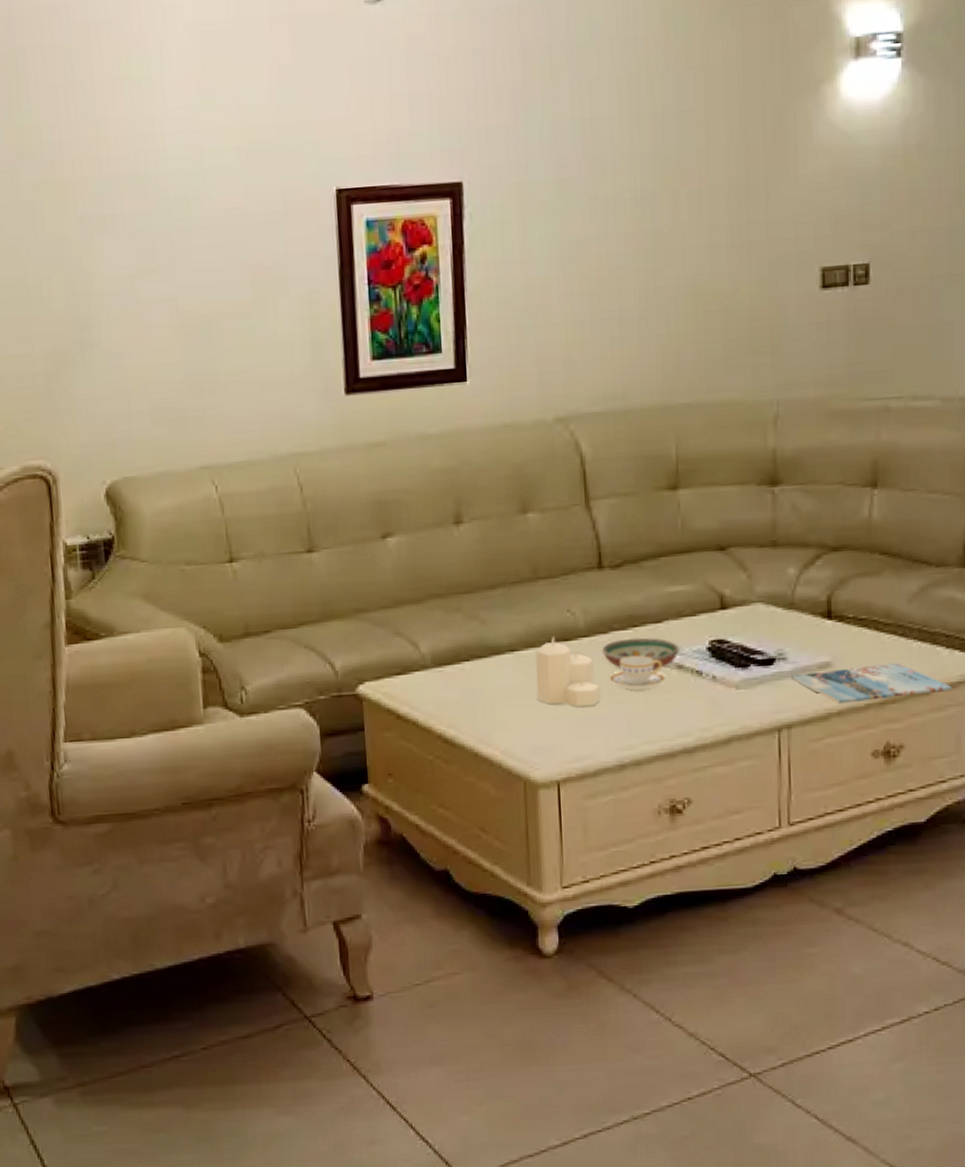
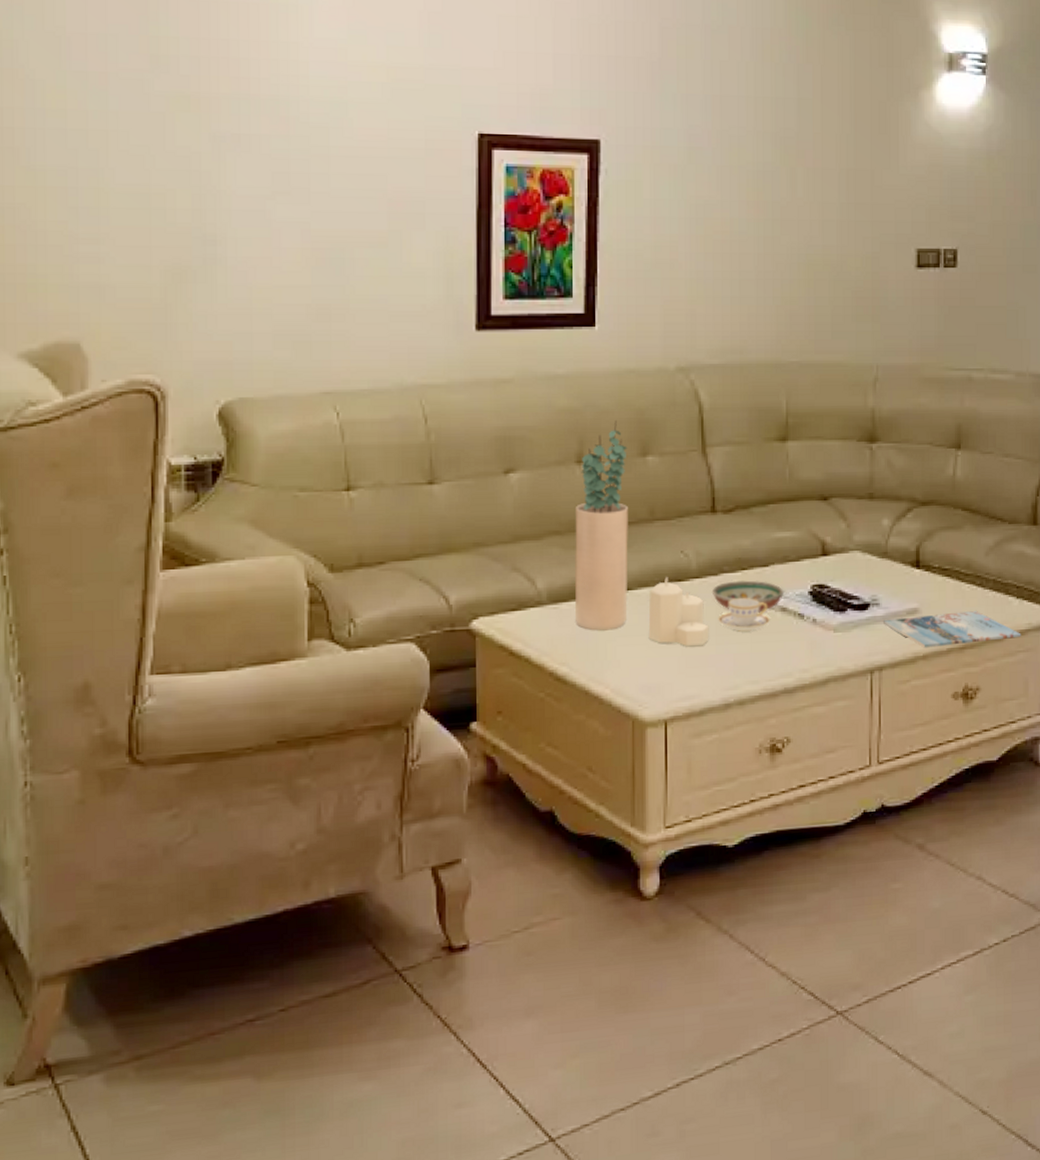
vase: none [455,478,514,693] -> present [575,420,628,631]

